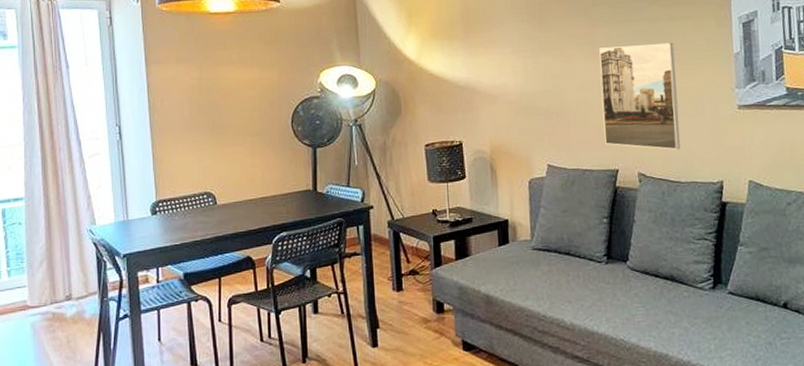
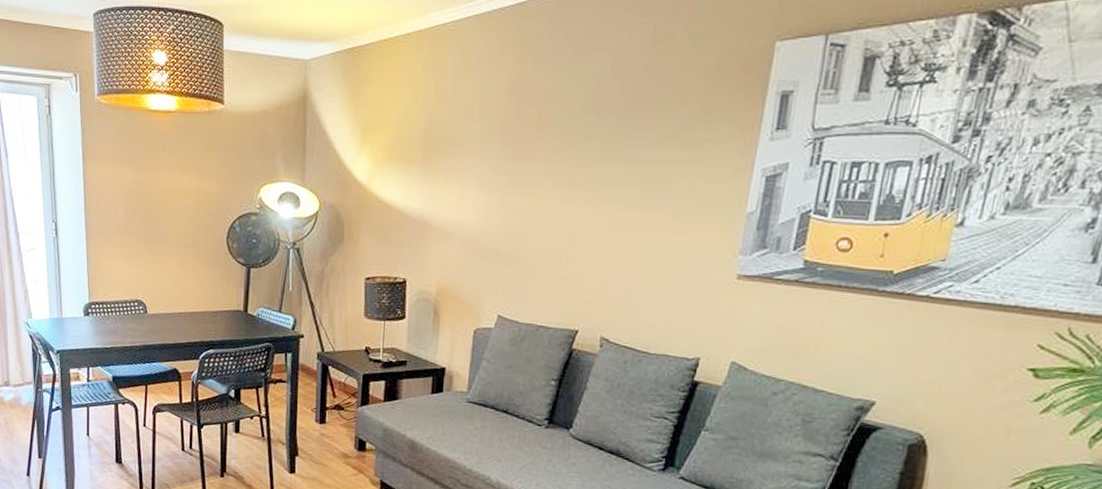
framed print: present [599,42,680,150] -> none [568,190,673,317]

